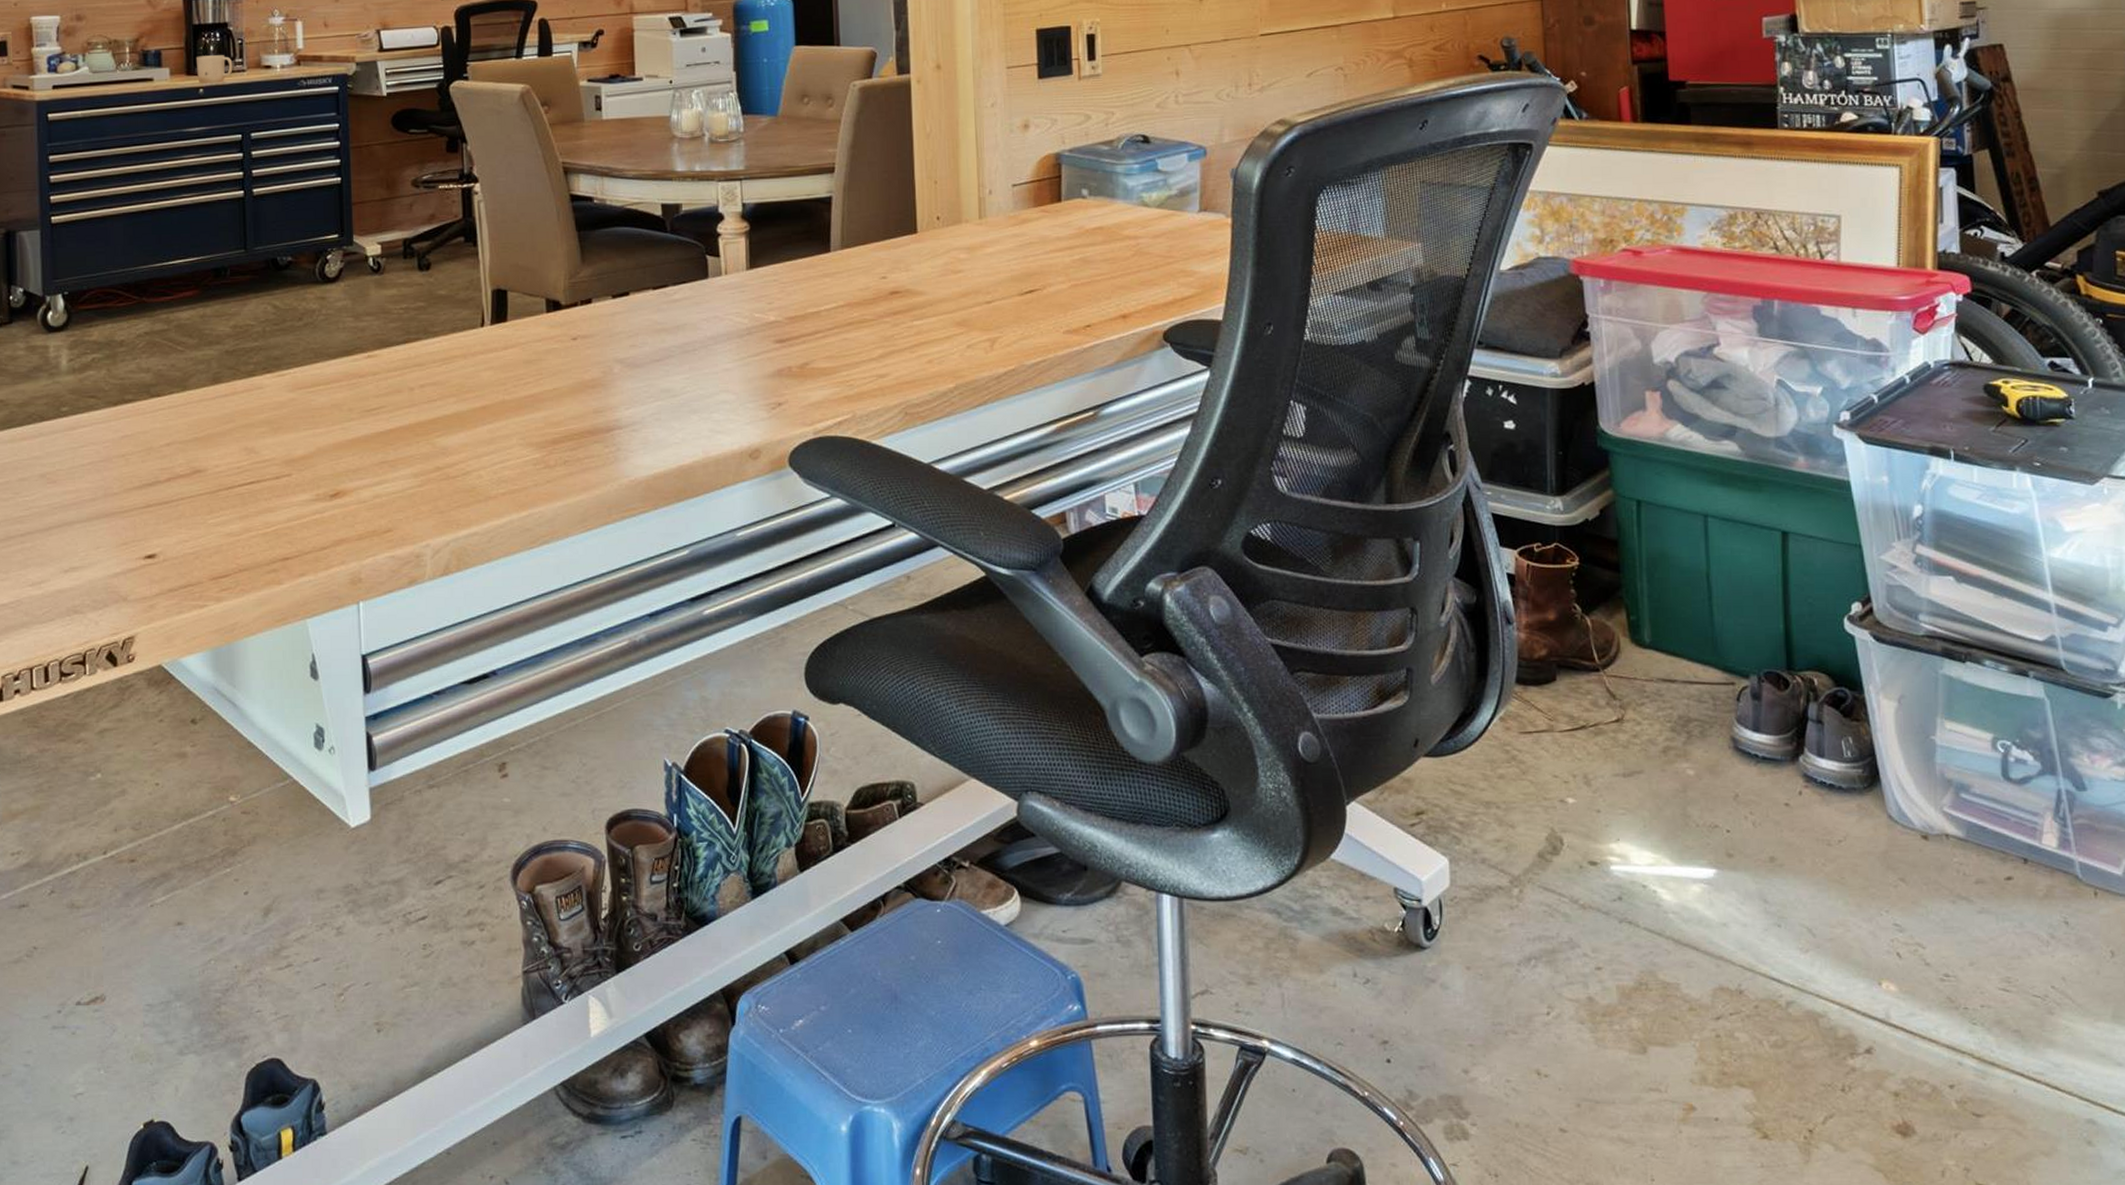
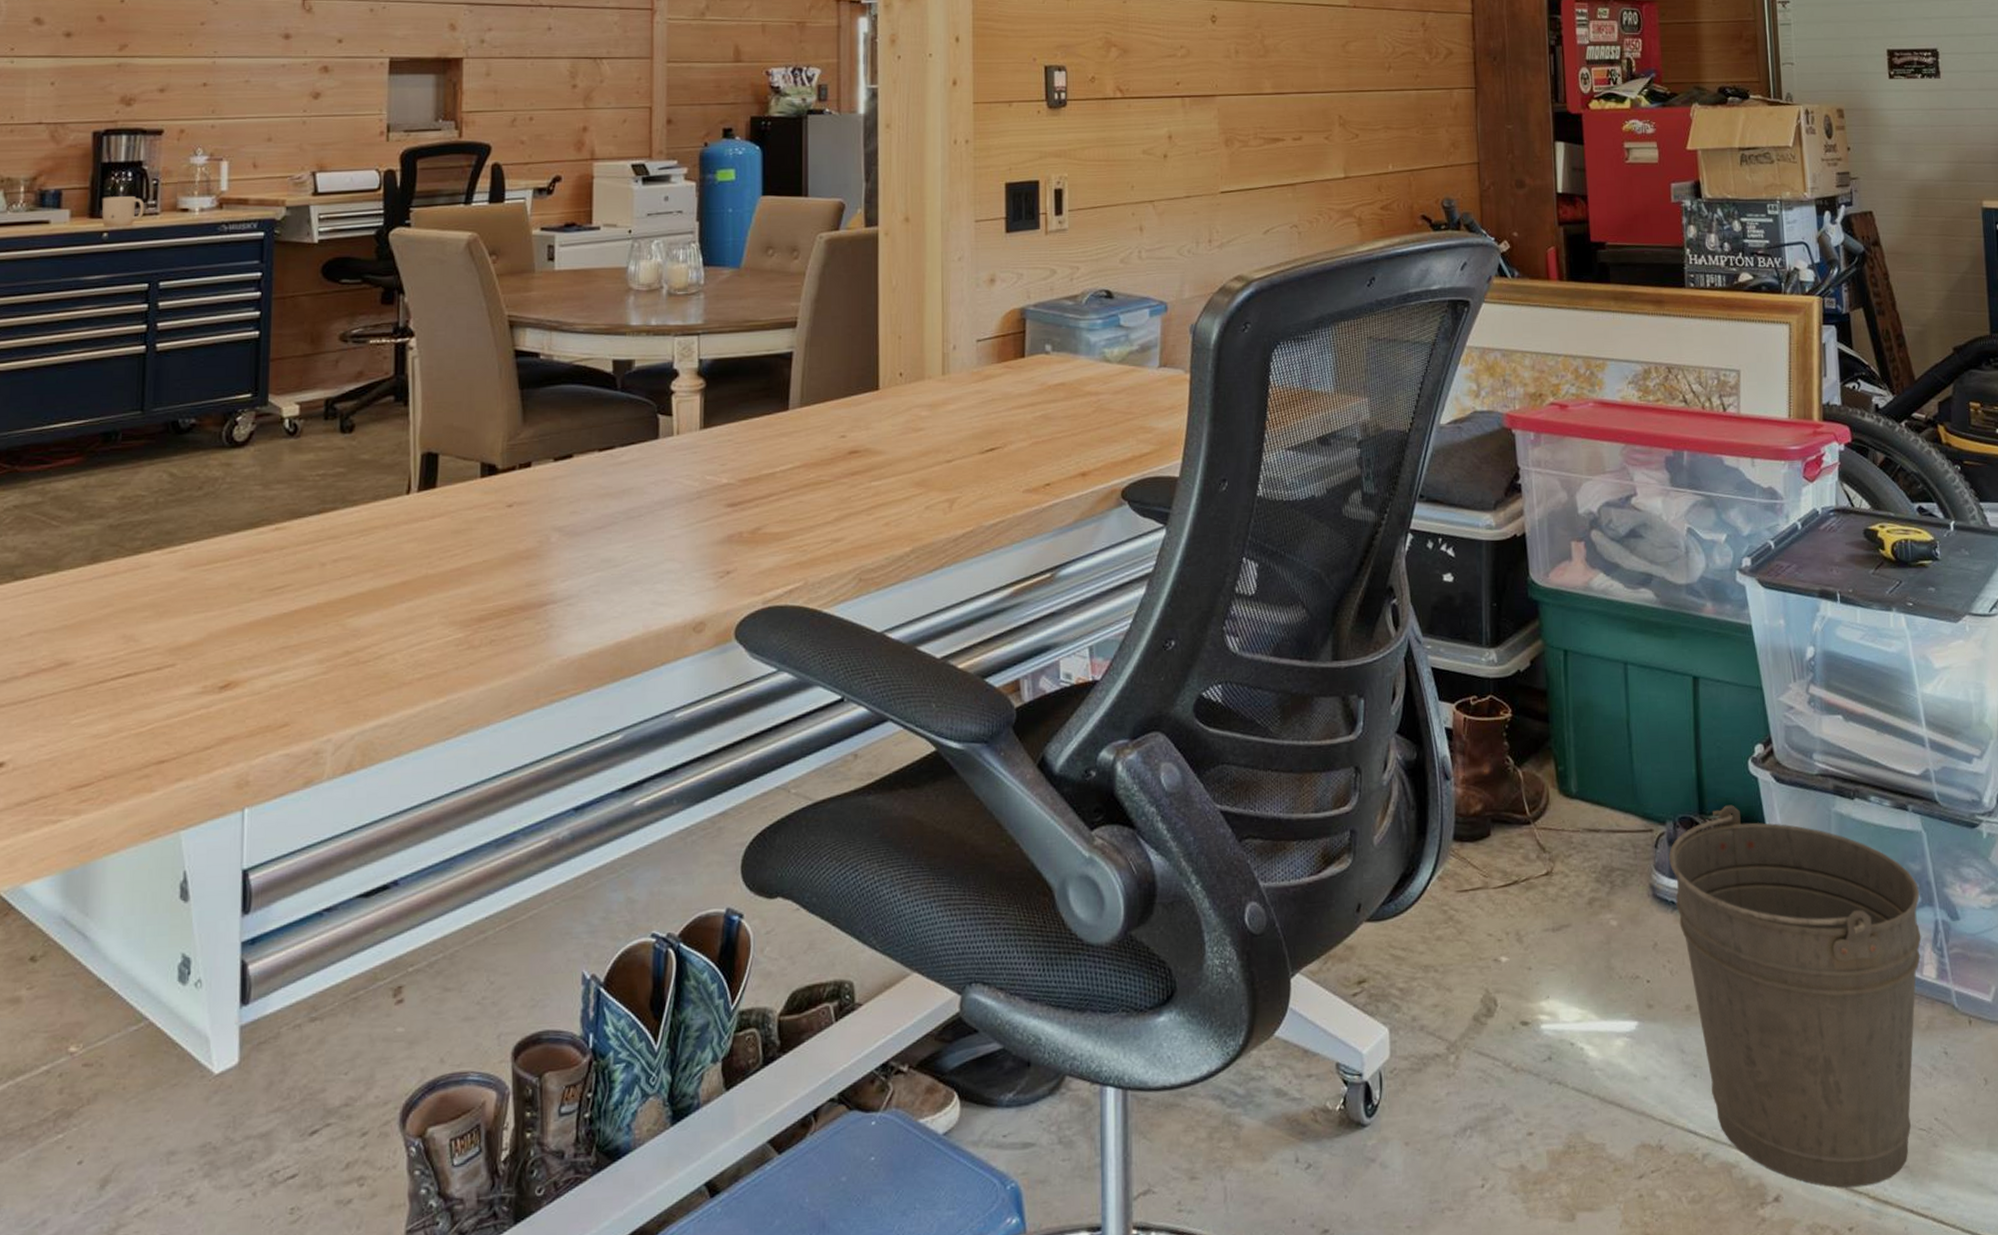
bucket: none [1753,662,2041,1046] -> present [1669,805,1922,1187]

